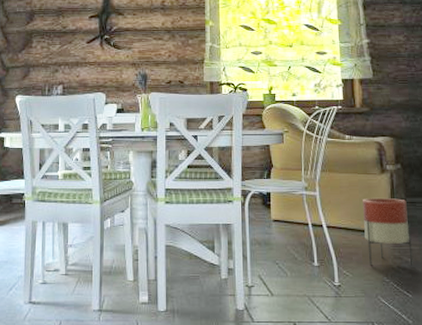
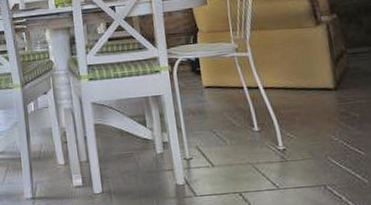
planter: present [363,198,413,266] -> none [299,50,362,124]

